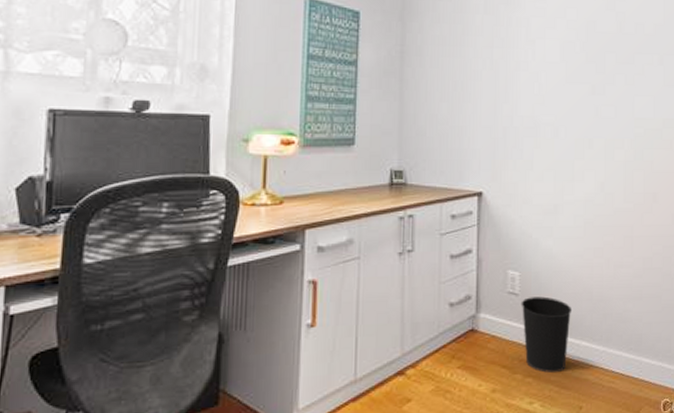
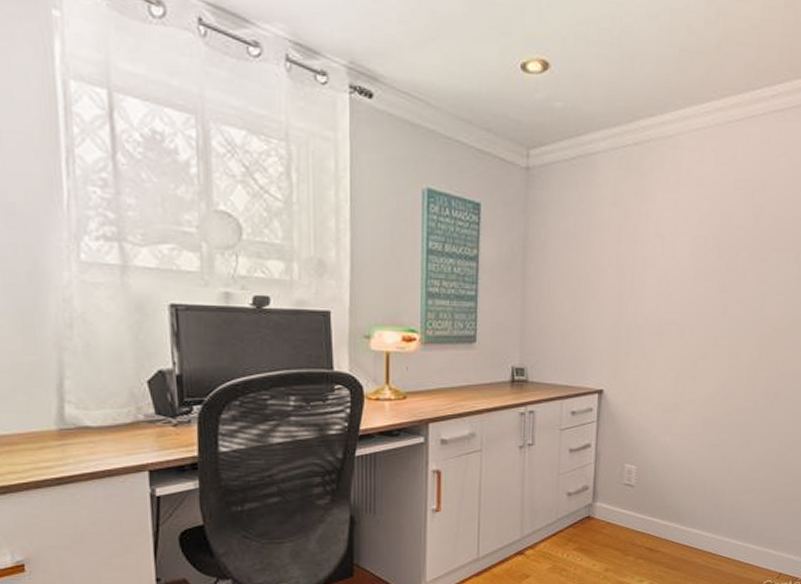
wastebasket: present [521,296,573,373] -> none [636,488,686,556]

